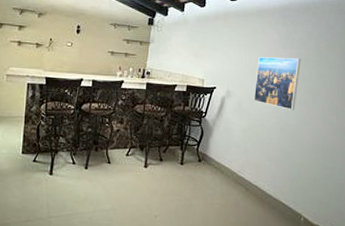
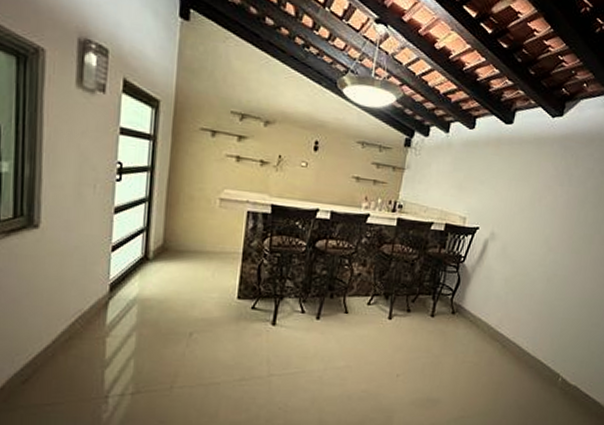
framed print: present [253,57,301,110] -> none [520,194,578,258]

